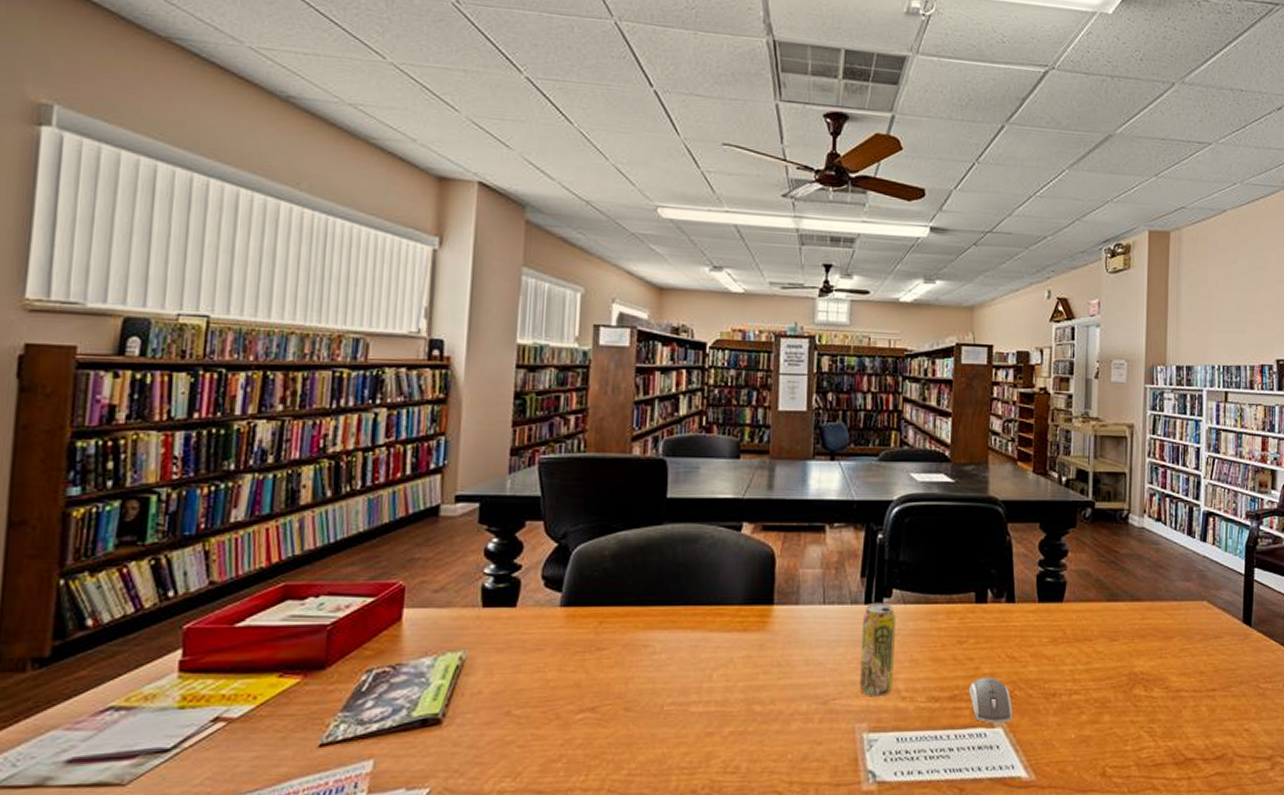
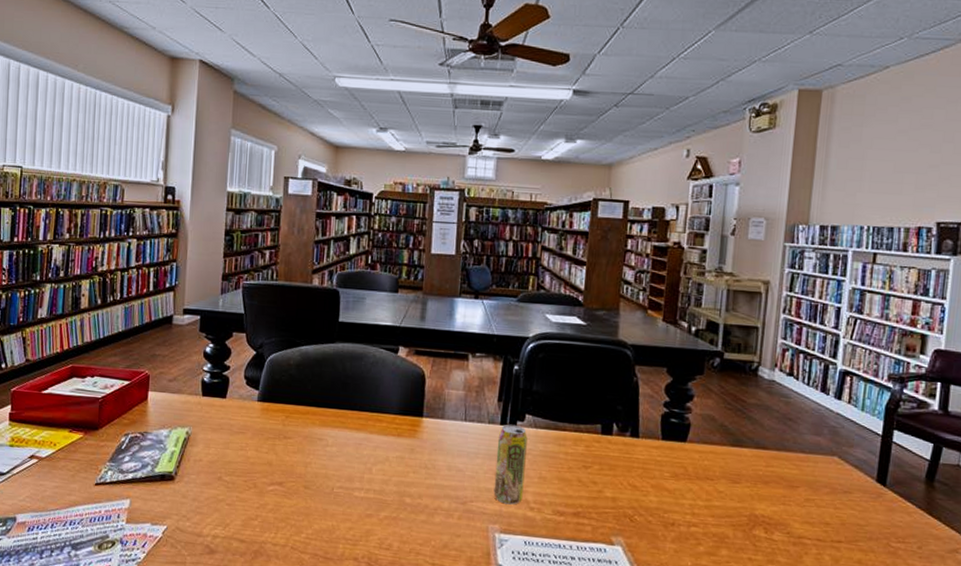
computer mouse: present [968,676,1013,724] -> none [591,499,632,543]

